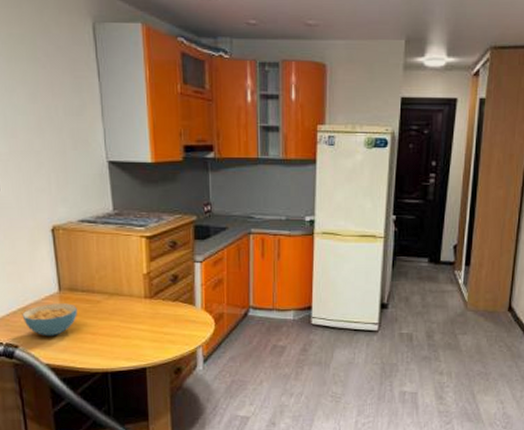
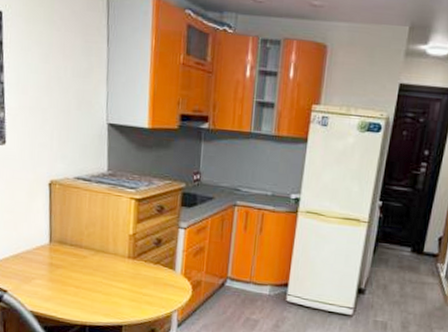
cereal bowl: present [22,303,77,337] -> none [13,254,64,285]

